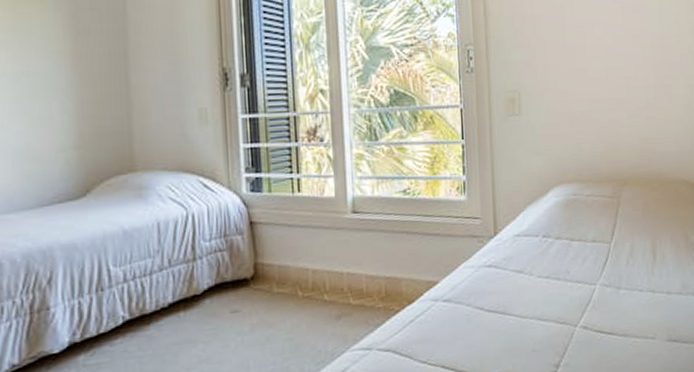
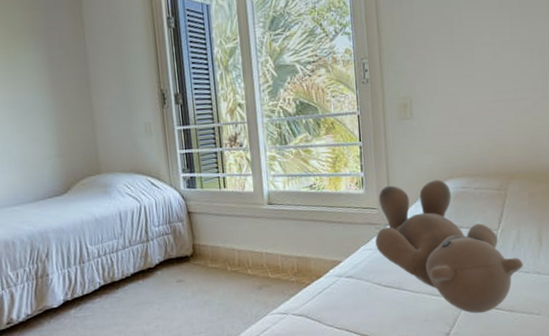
teddy bear: none [478,185,637,340] -> present [375,179,523,314]

